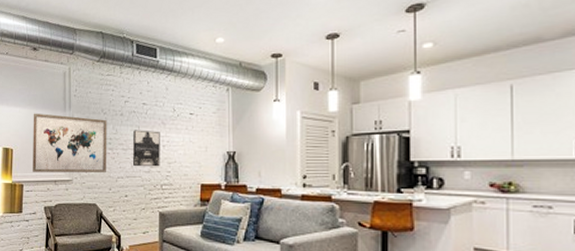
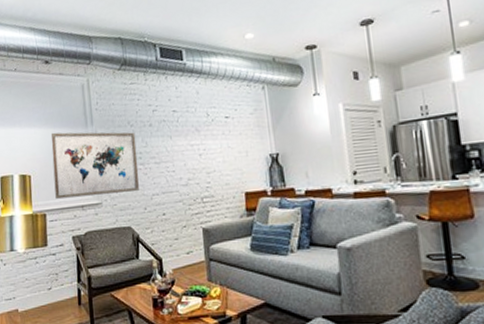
wall art: present [133,130,160,167] -> none [165,139,199,181]

